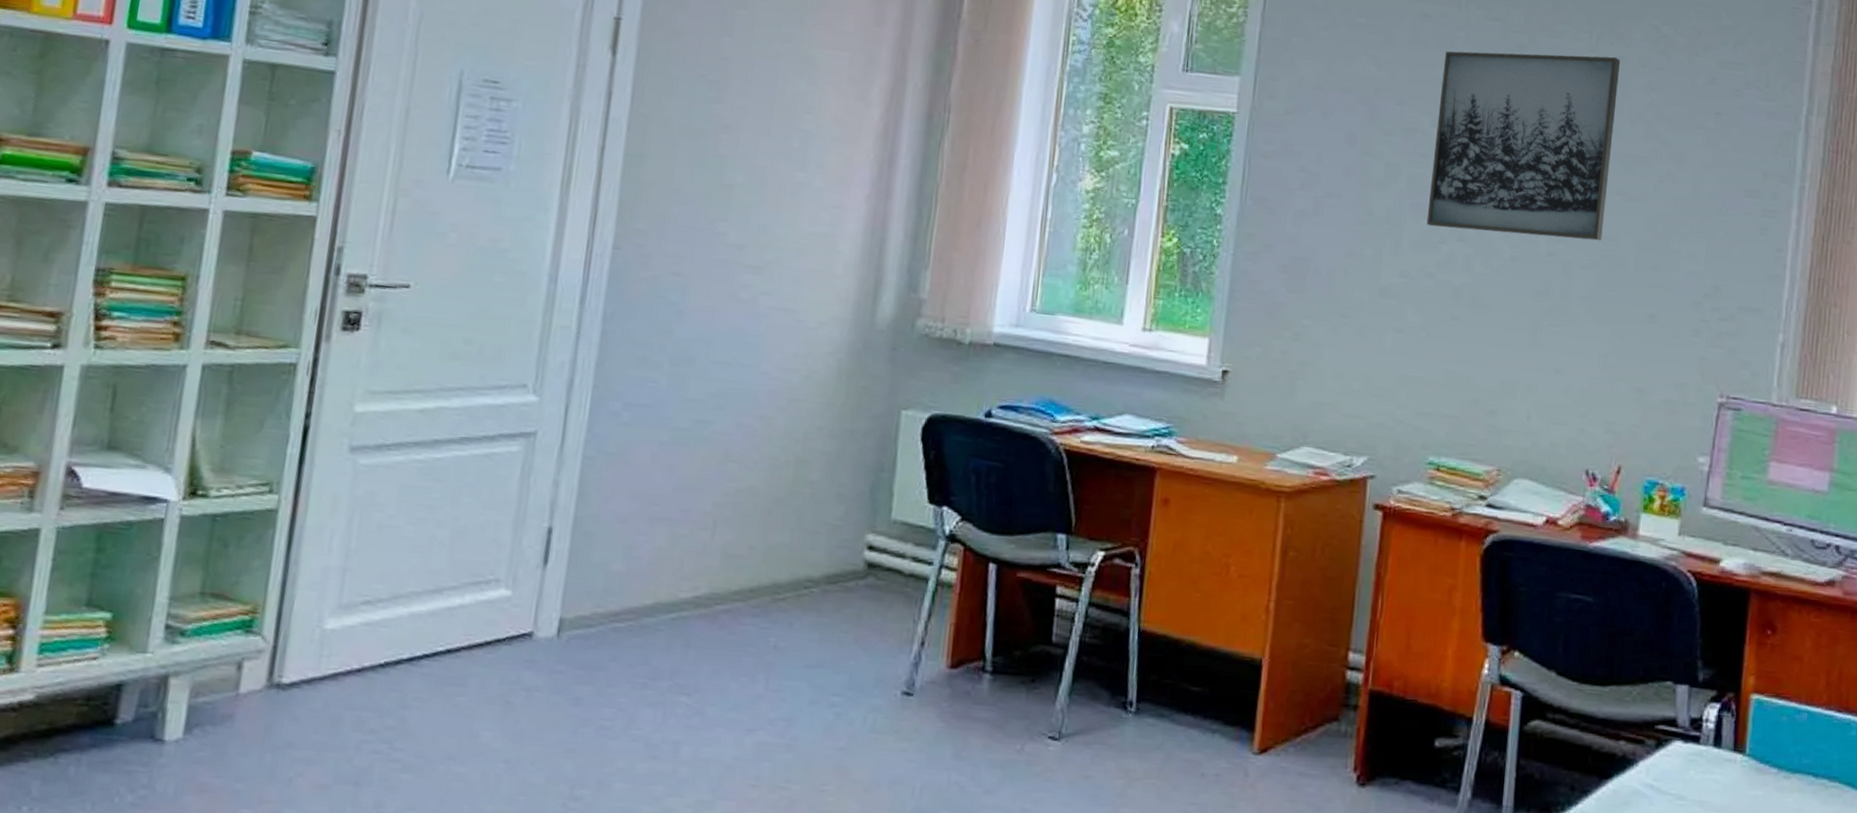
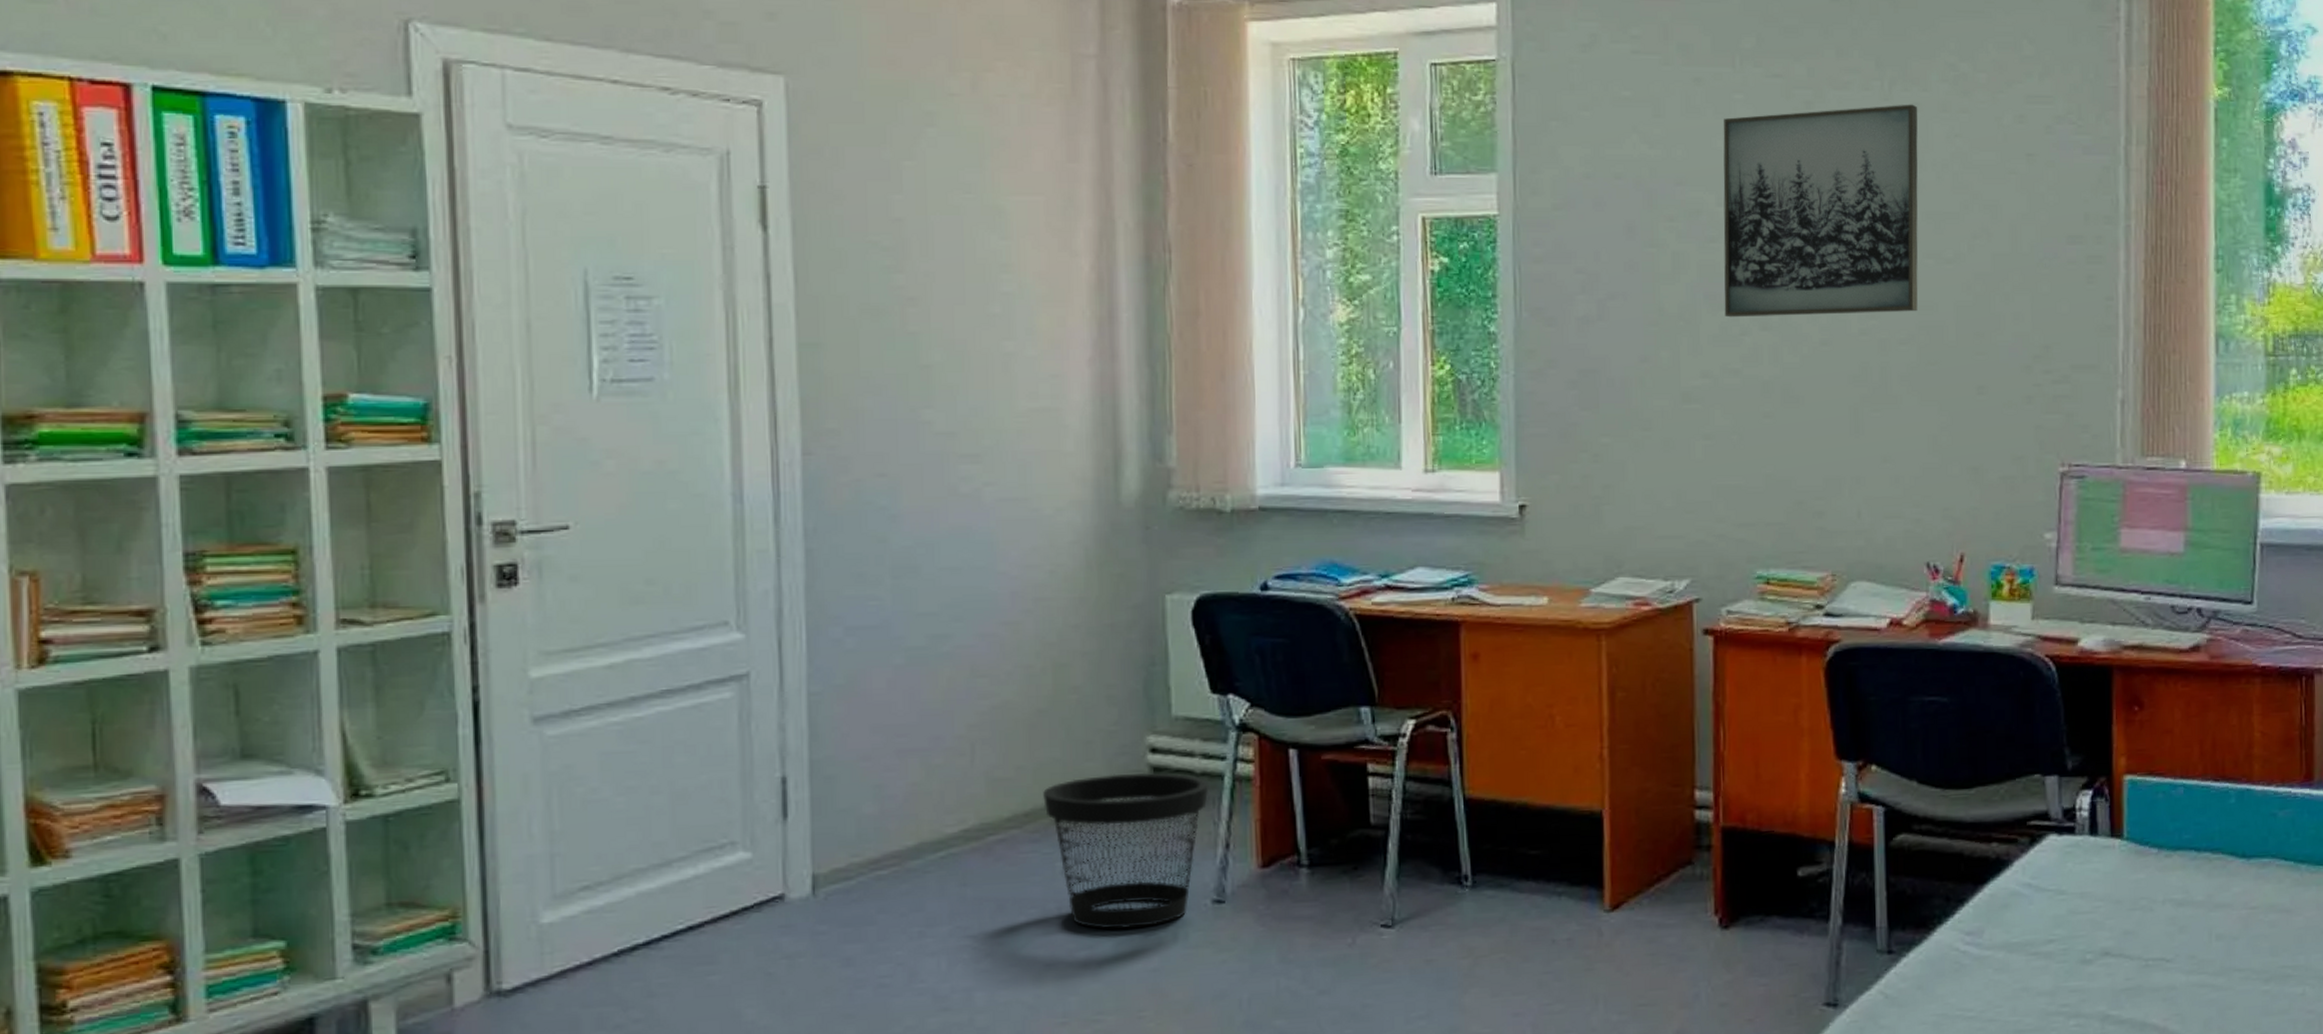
wastebasket: none [768,564,915,708] -> present [1043,772,1209,930]

